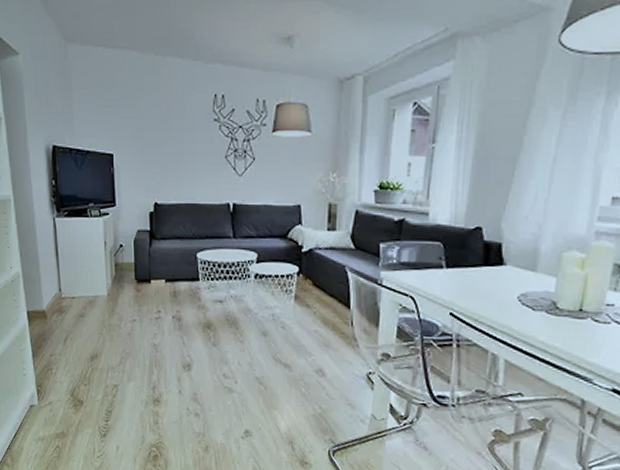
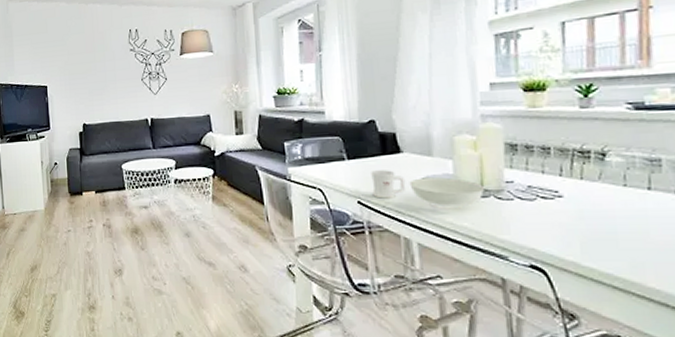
mug: none [467,282,504,313] -> present [371,170,406,199]
bowl: none [507,293,584,329] -> present [409,177,485,210]

